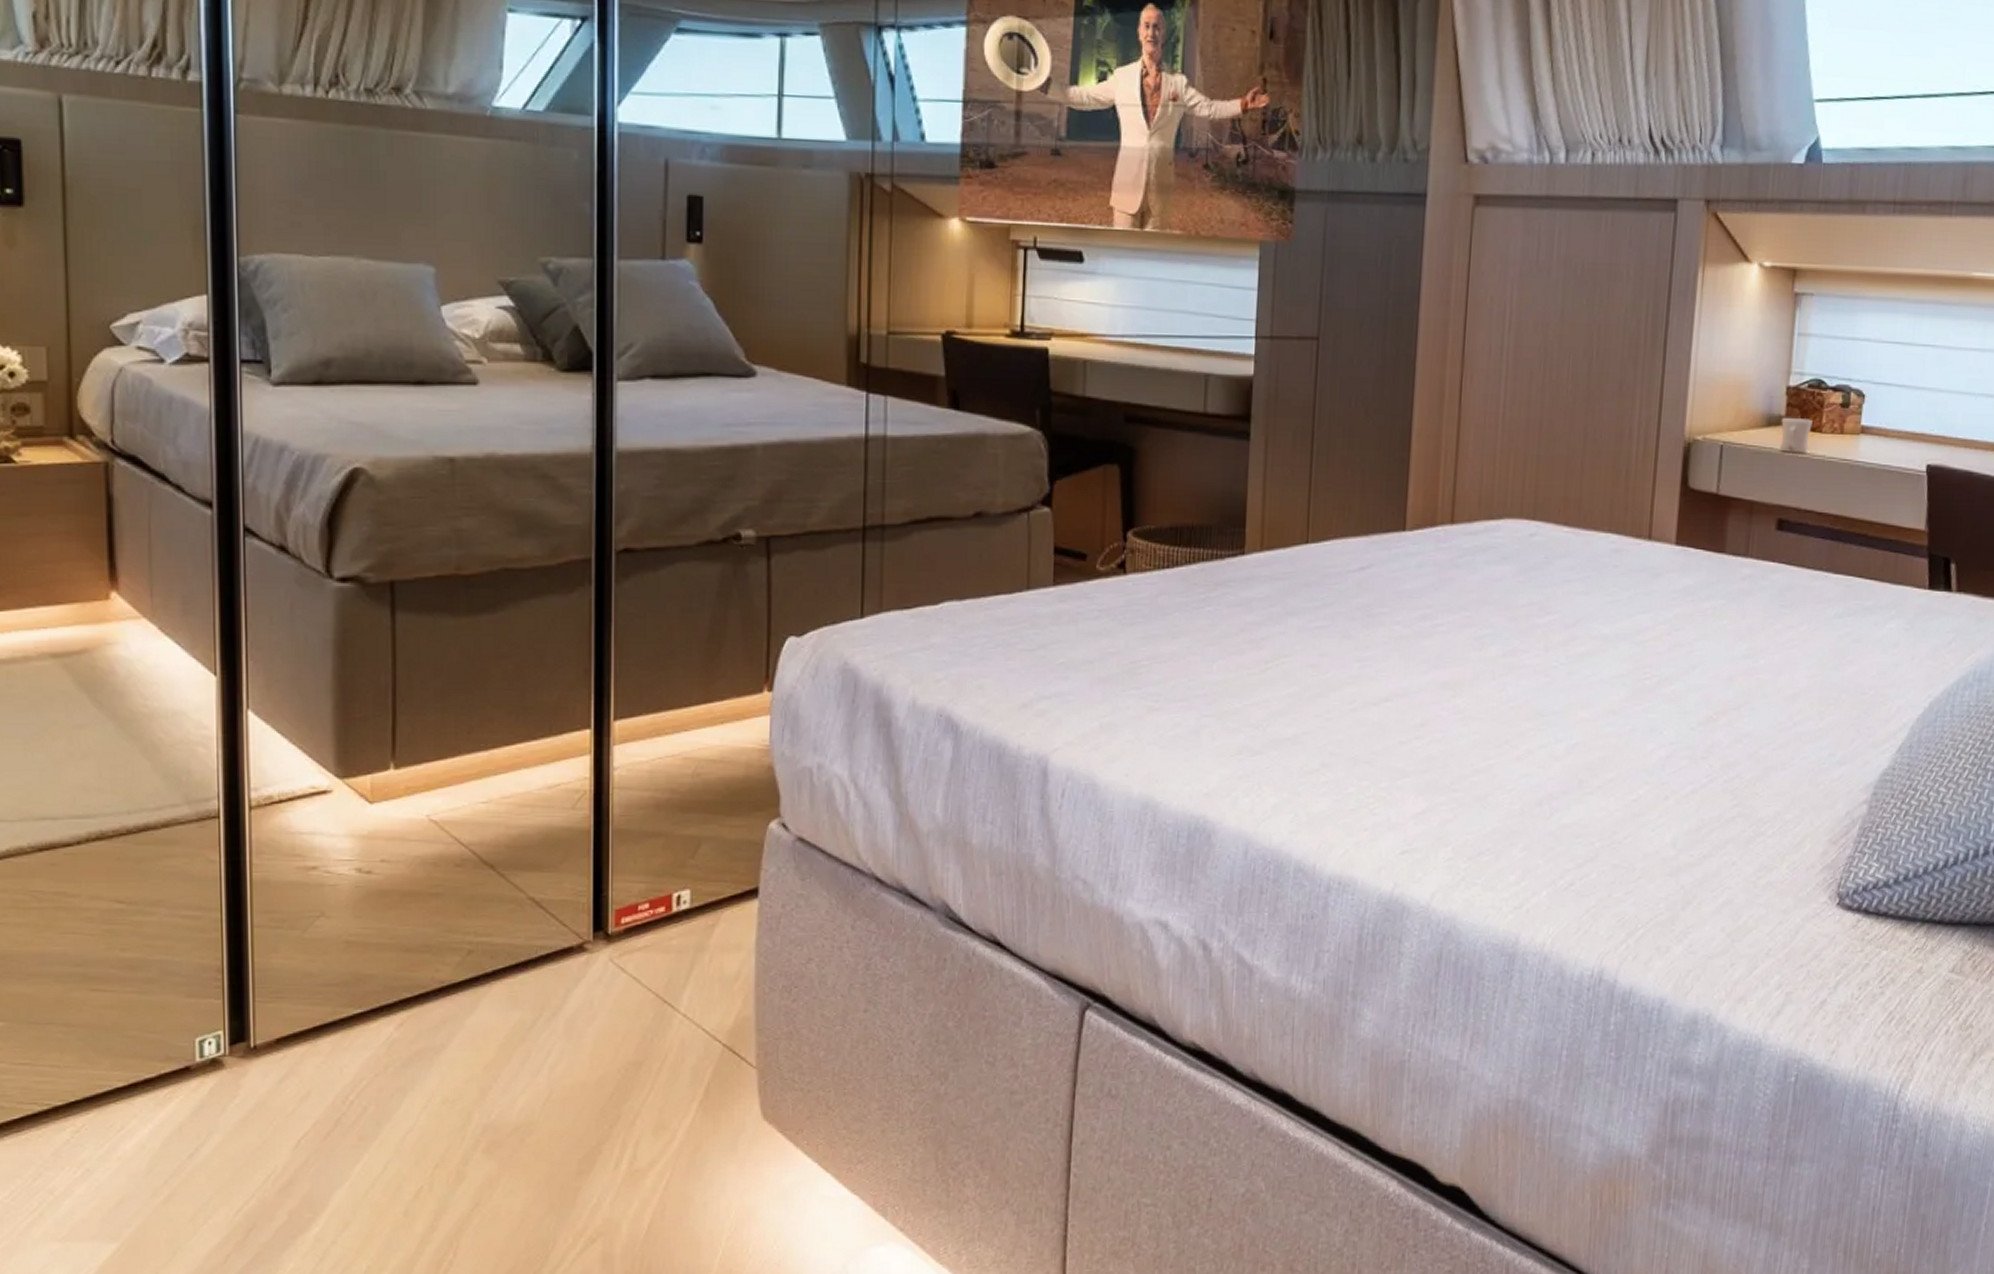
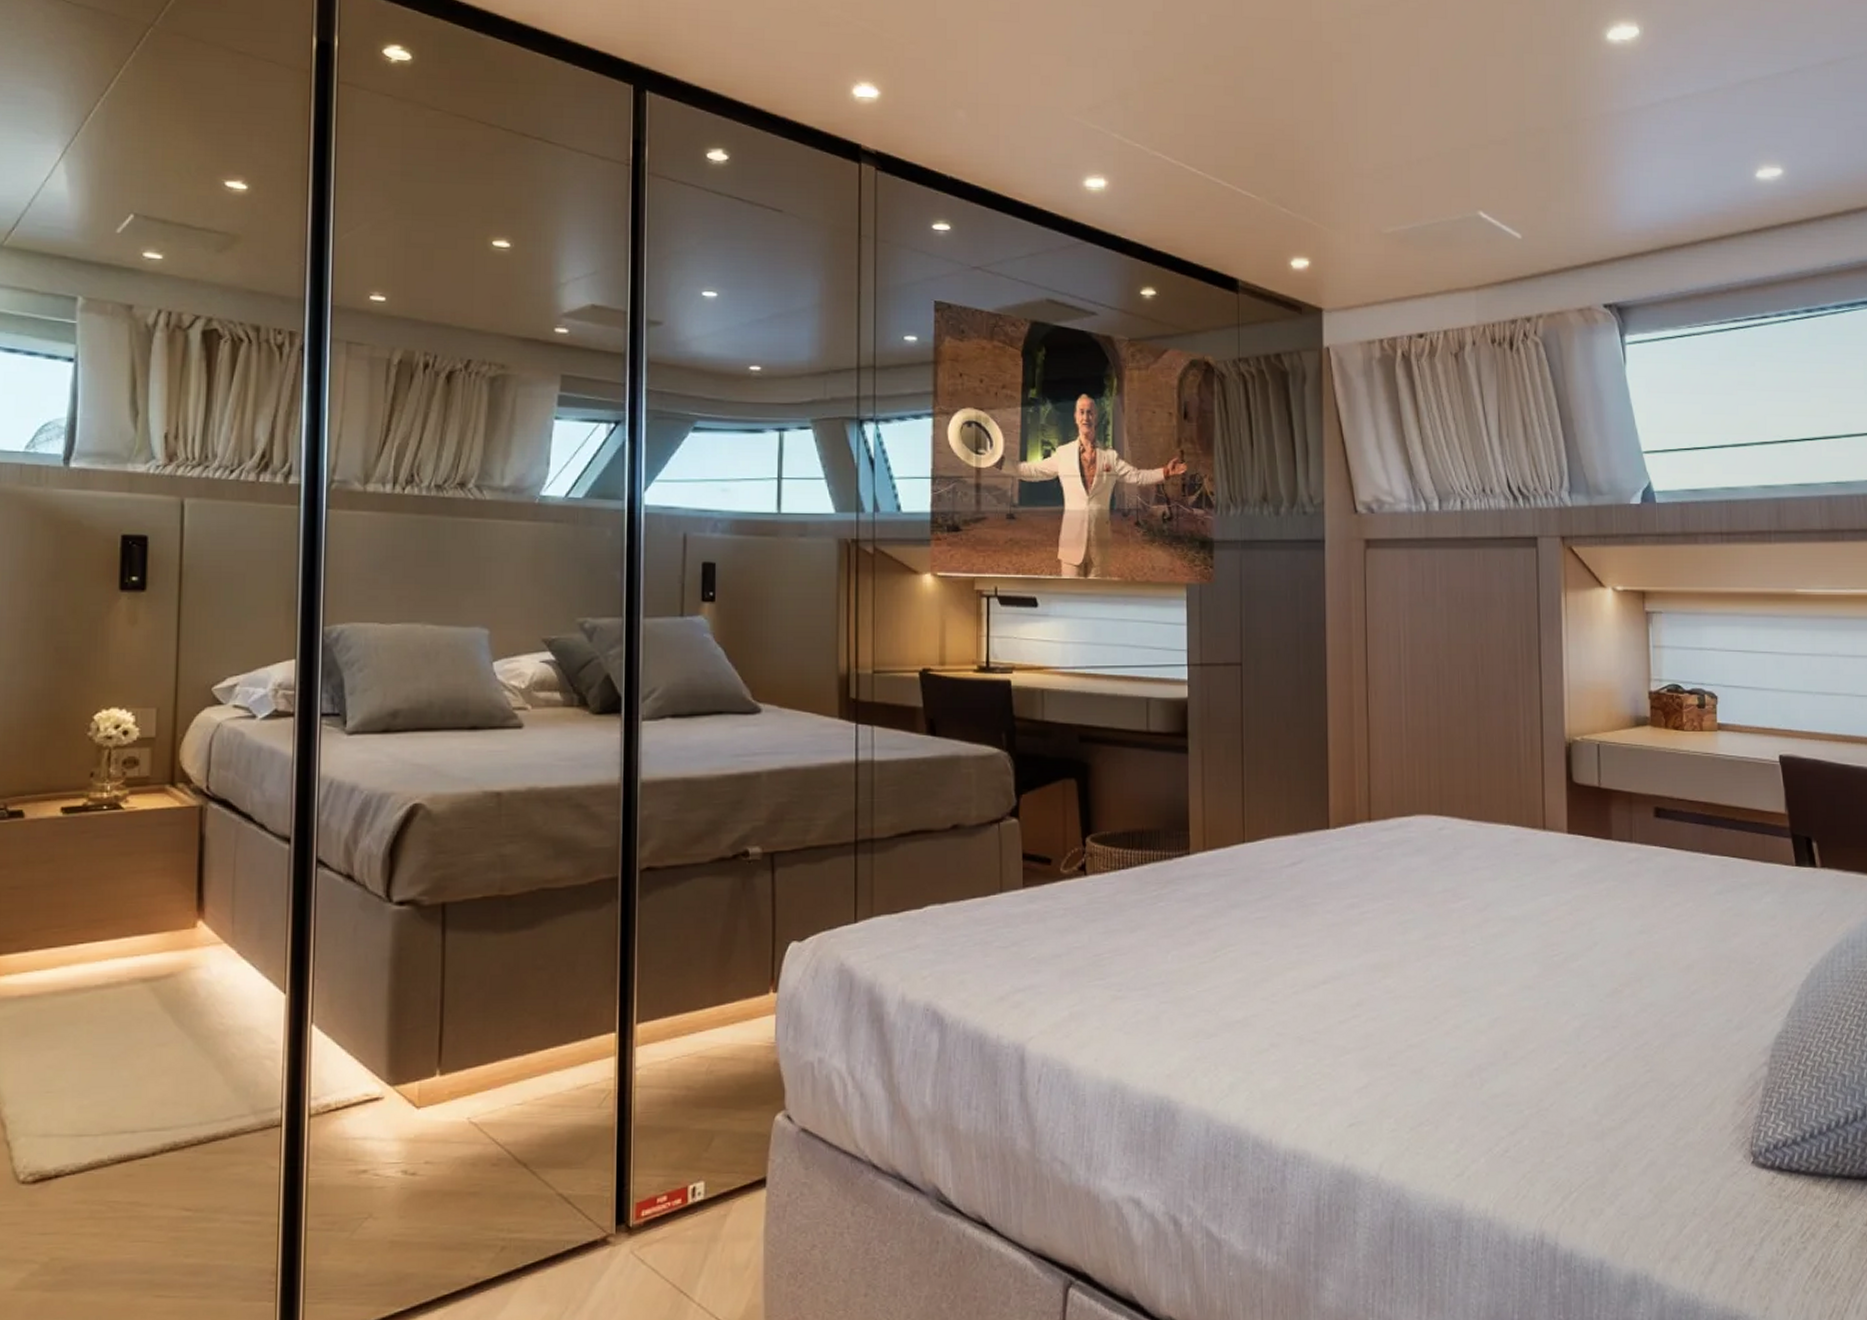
mug: present [1779,418,1812,453] -> none [1647,719,1675,748]

